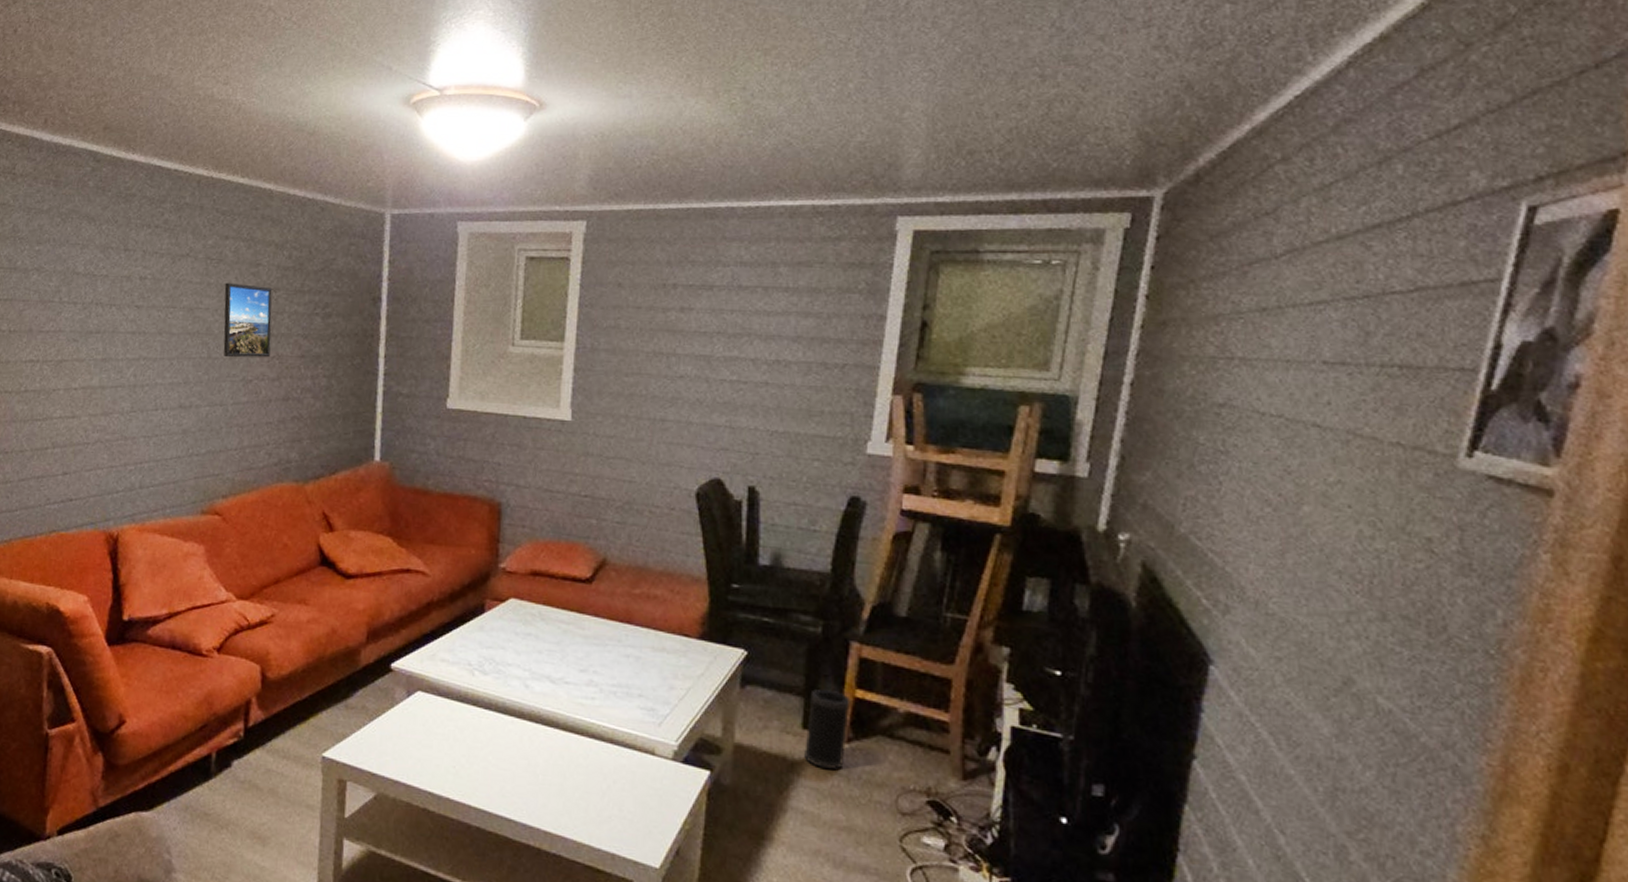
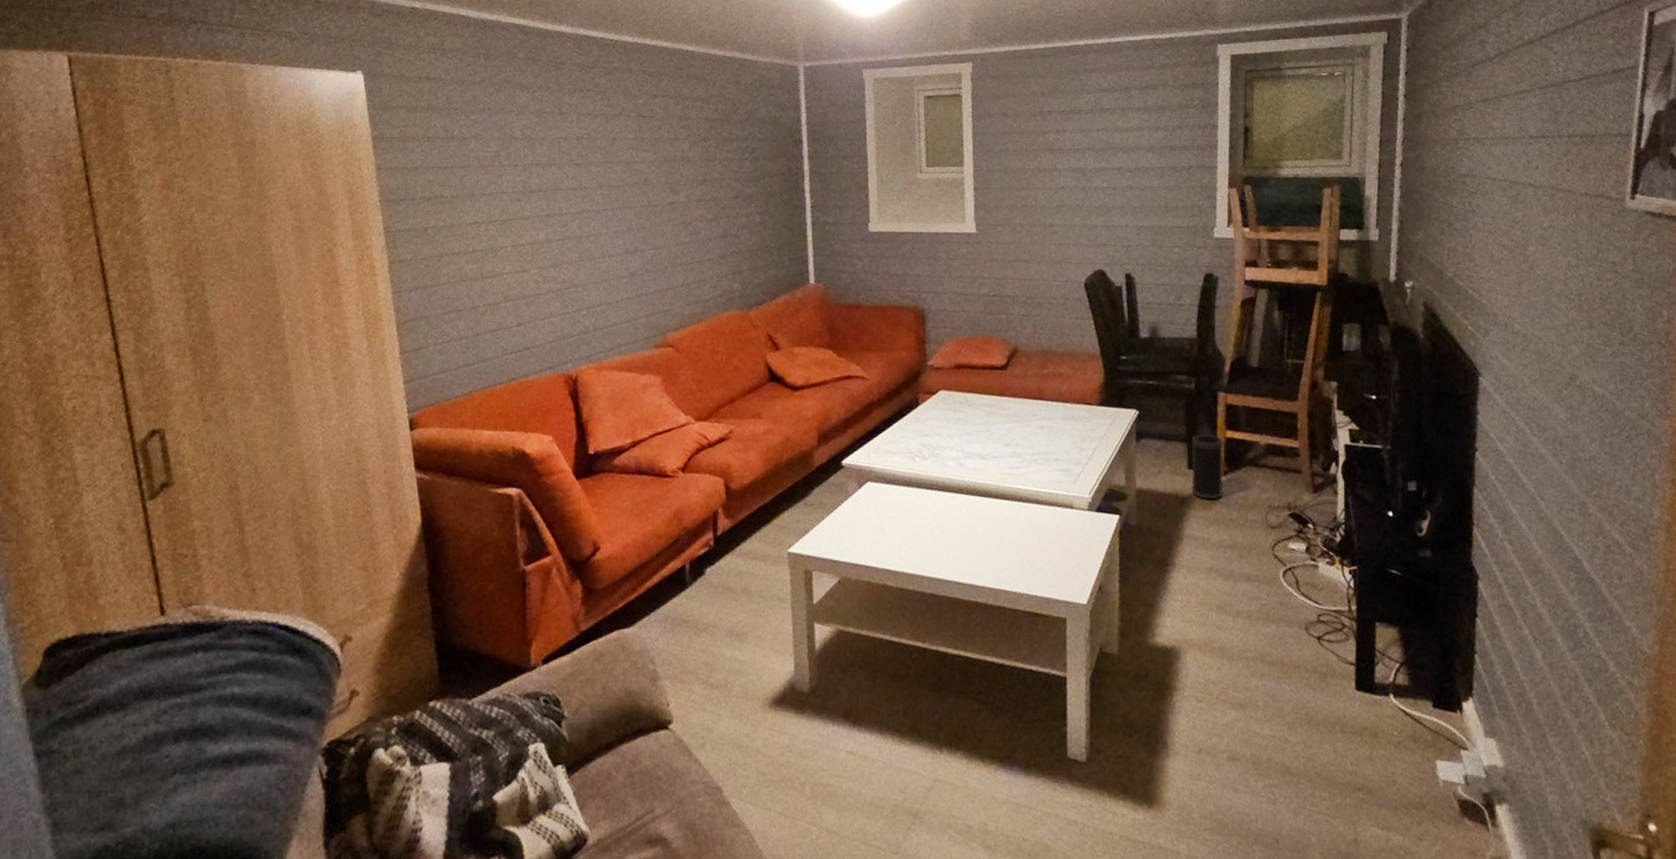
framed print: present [223,282,273,358] -> none [658,136,706,204]

